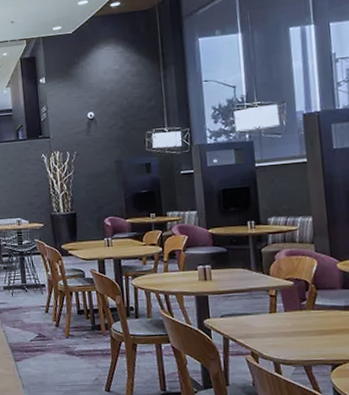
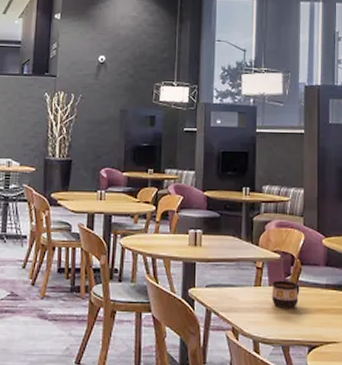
cup: none [287,305,318,331] -> present [272,280,300,308]

